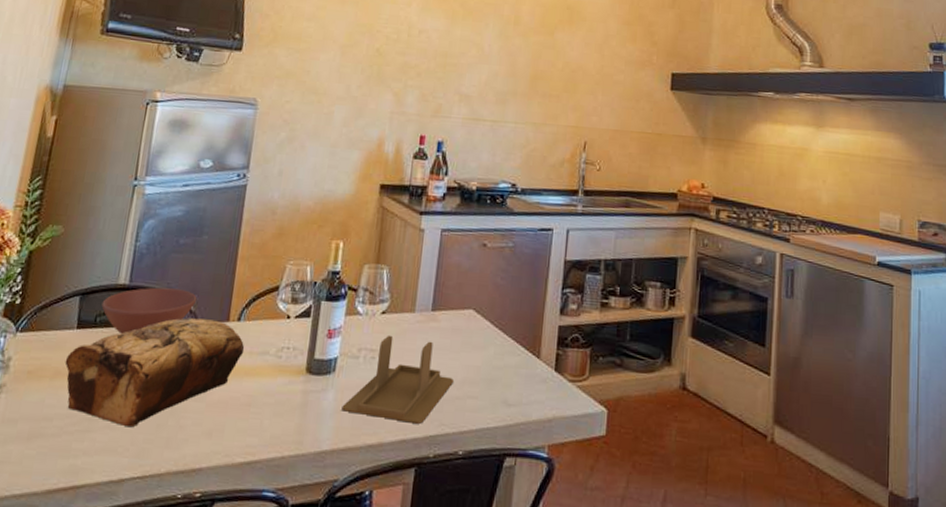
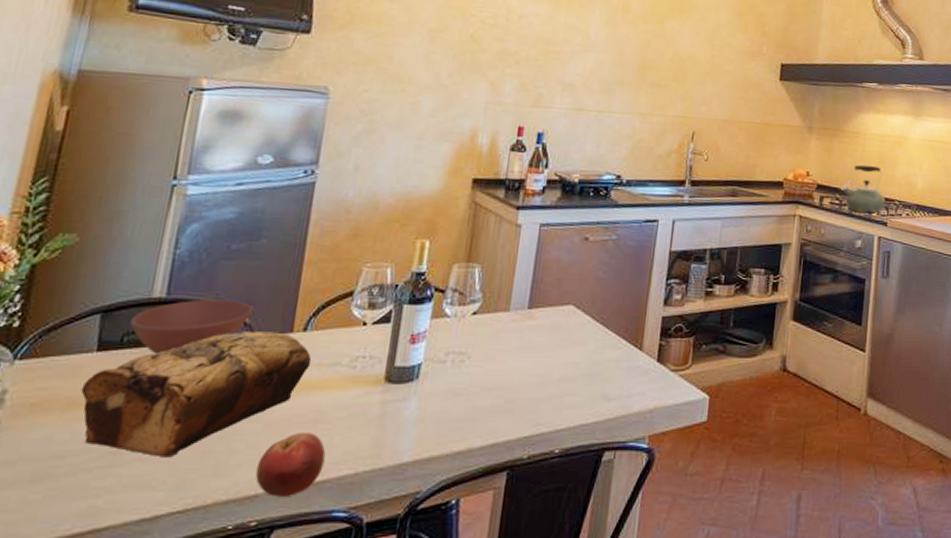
fruit: none [199,413,257,473] -> present [255,431,326,497]
napkin holder: present [342,335,453,424] -> none [425,336,551,426]
kettle: none [737,177,787,229] -> present [840,164,886,214]

